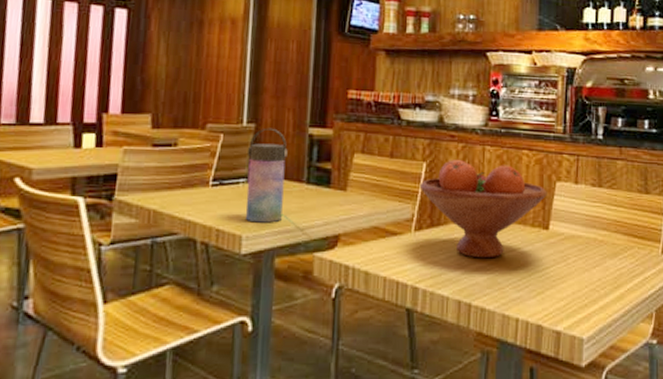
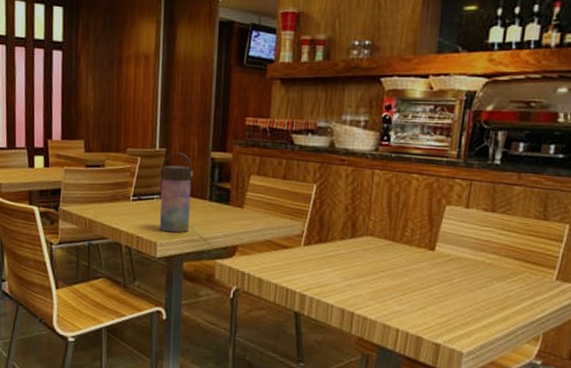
fruit bowl: present [419,160,547,259] -> none [309,182,436,274]

